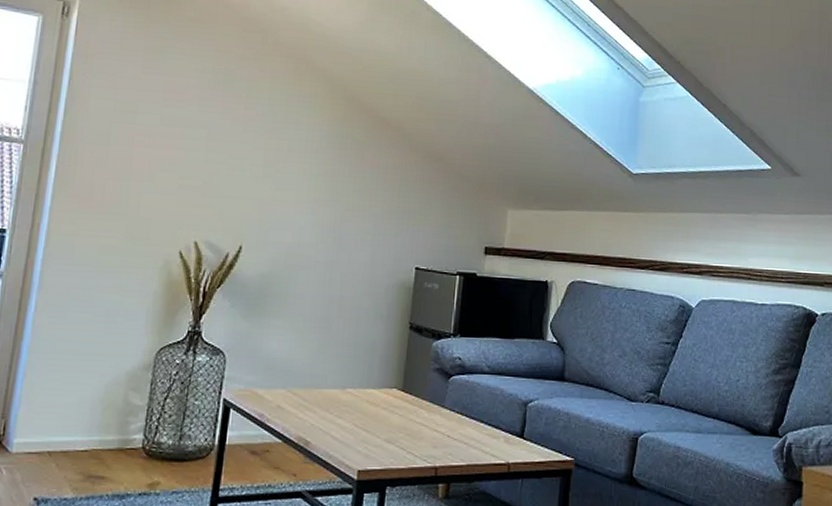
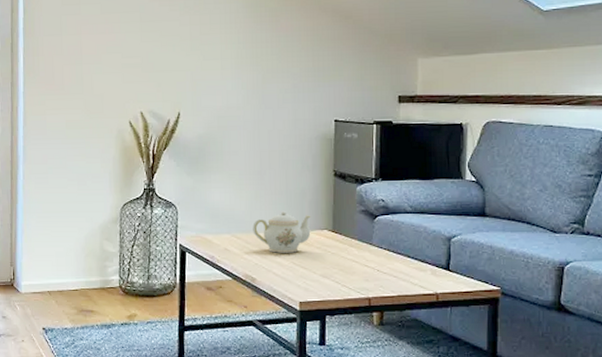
teapot: none [312,366,380,413] -> present [253,211,311,253]

